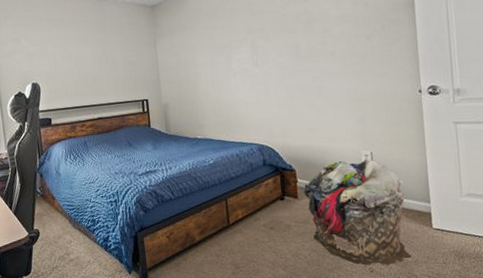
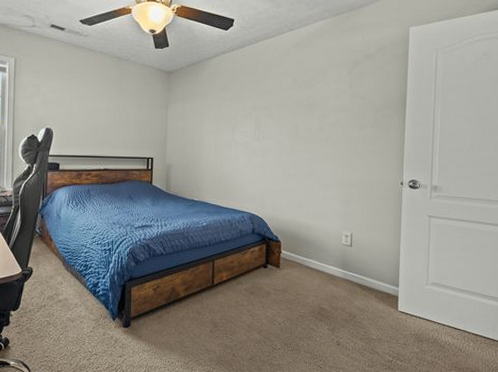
laundry basket: present [303,158,411,265] -> none [286,238,377,341]

